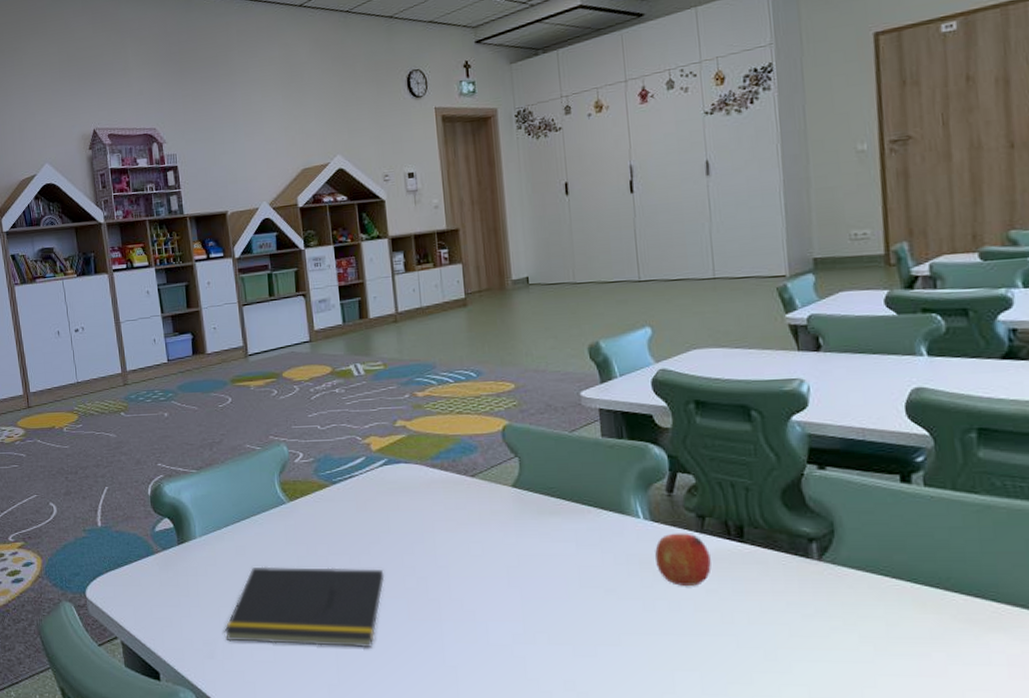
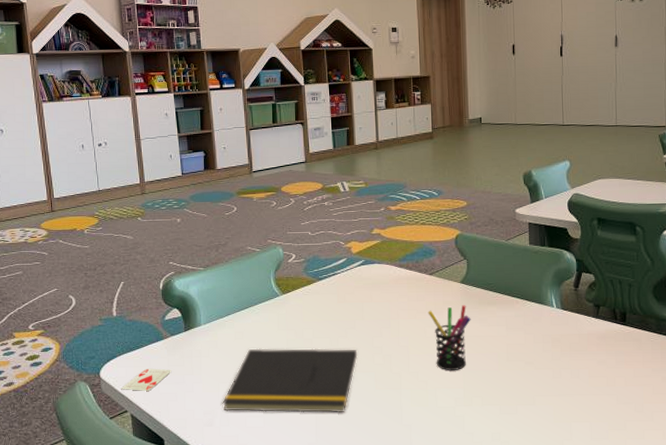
card: none [110,588,165,615] -> present [122,368,172,391]
pen holder: none [471,515,528,598] -> present [428,305,471,370]
fruit: present [655,533,712,586] -> none [563,318,602,358]

